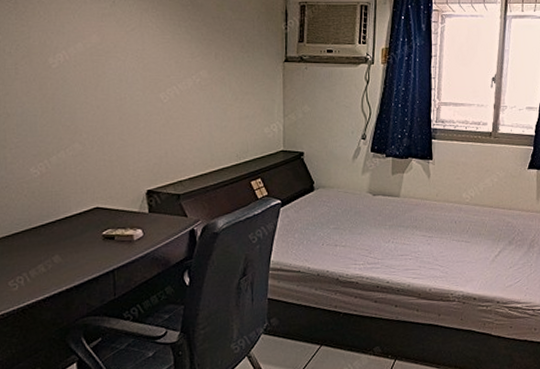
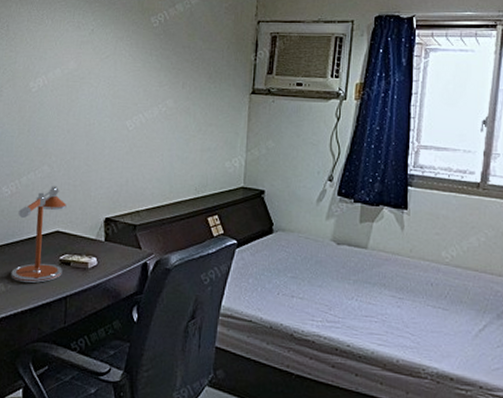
desk lamp: none [50,163,107,261] -> present [11,186,67,283]

